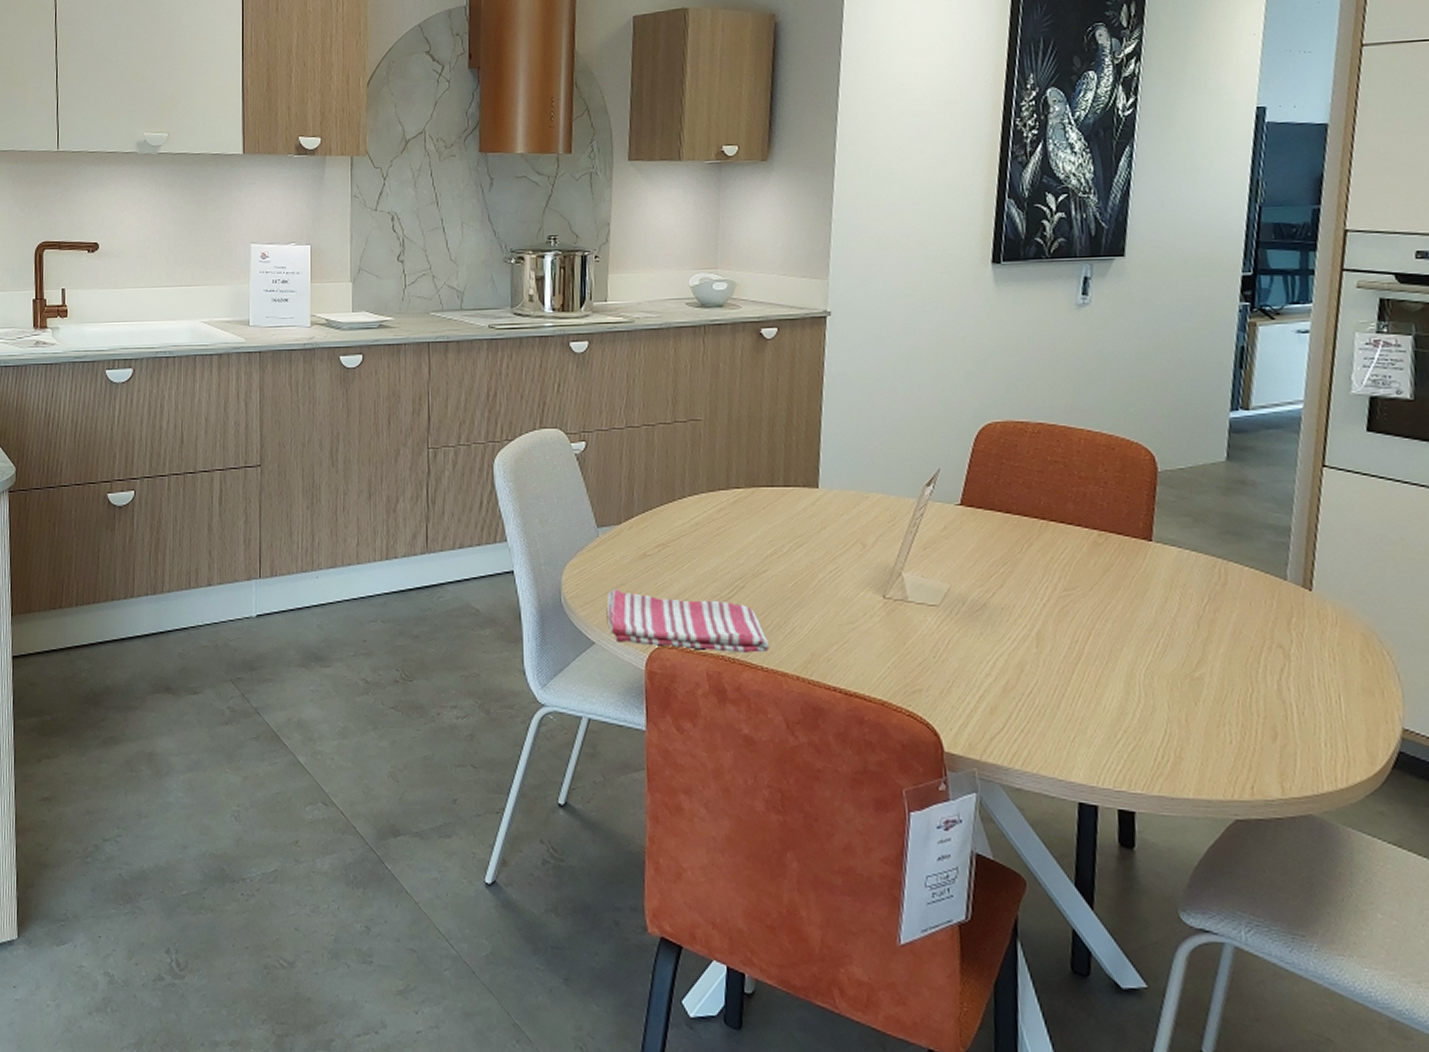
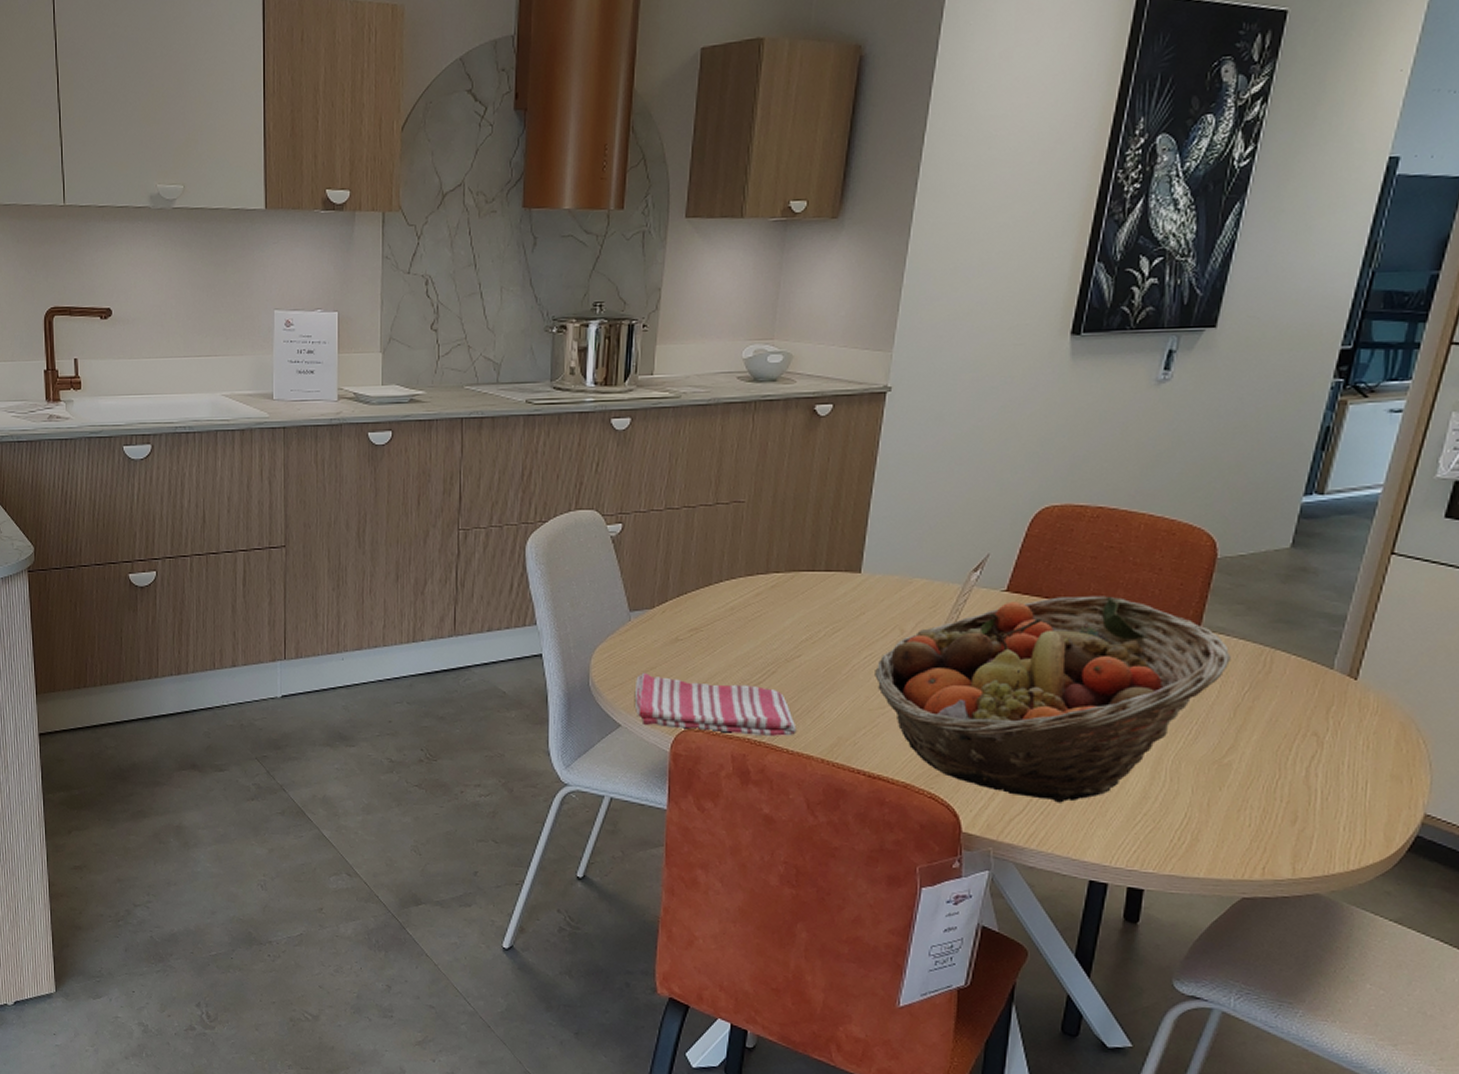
fruit basket: none [841,509,1186,720] -> present [875,595,1231,803]

